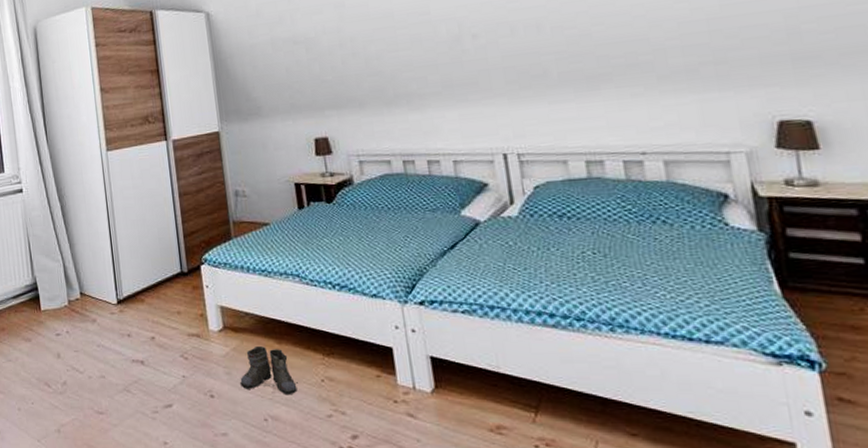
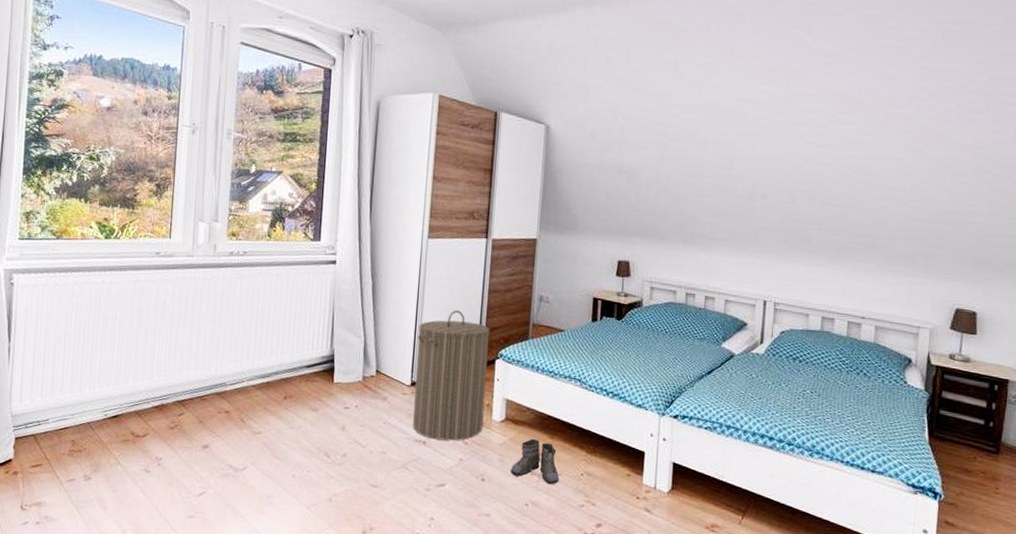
laundry hamper: none [114,219,201,358] -> present [413,310,490,441]

